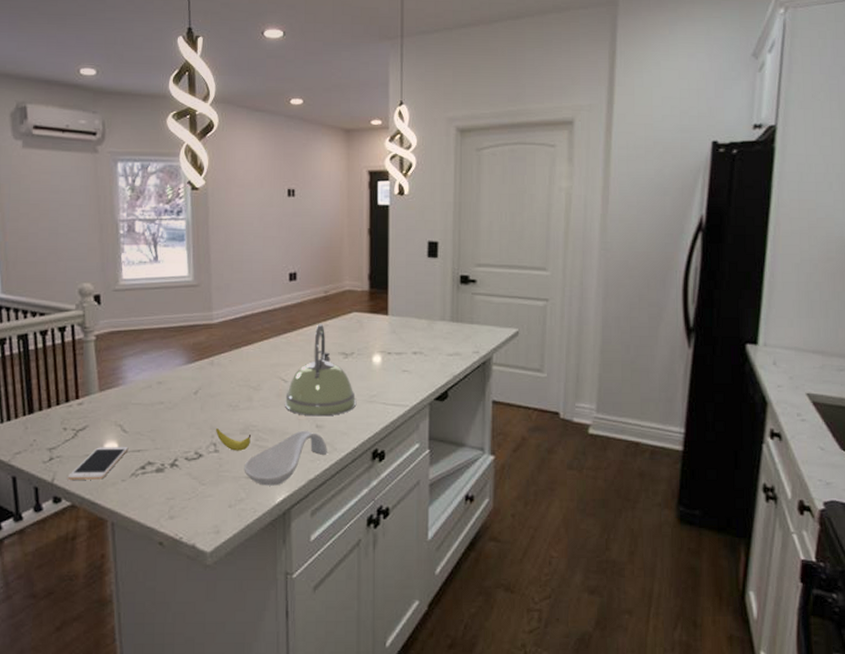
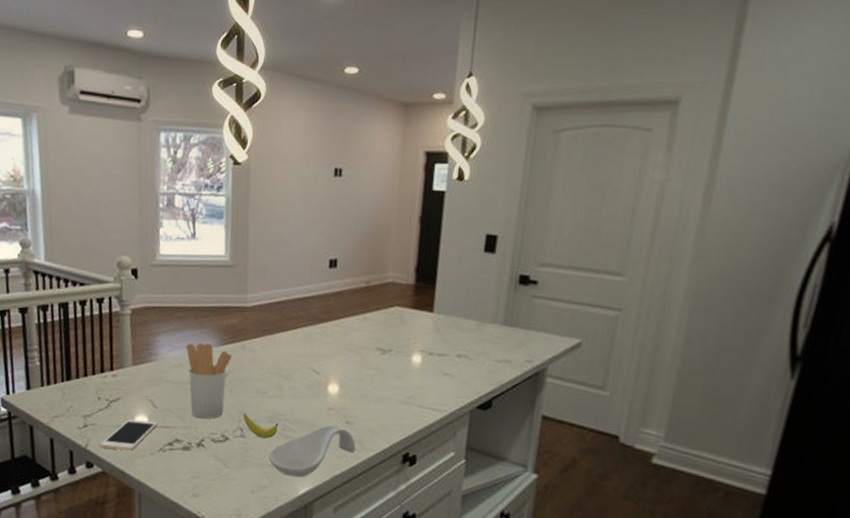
utensil holder: none [154,362,200,438] -> present [186,343,231,419]
kettle: present [284,324,357,417] -> none [314,316,391,413]

